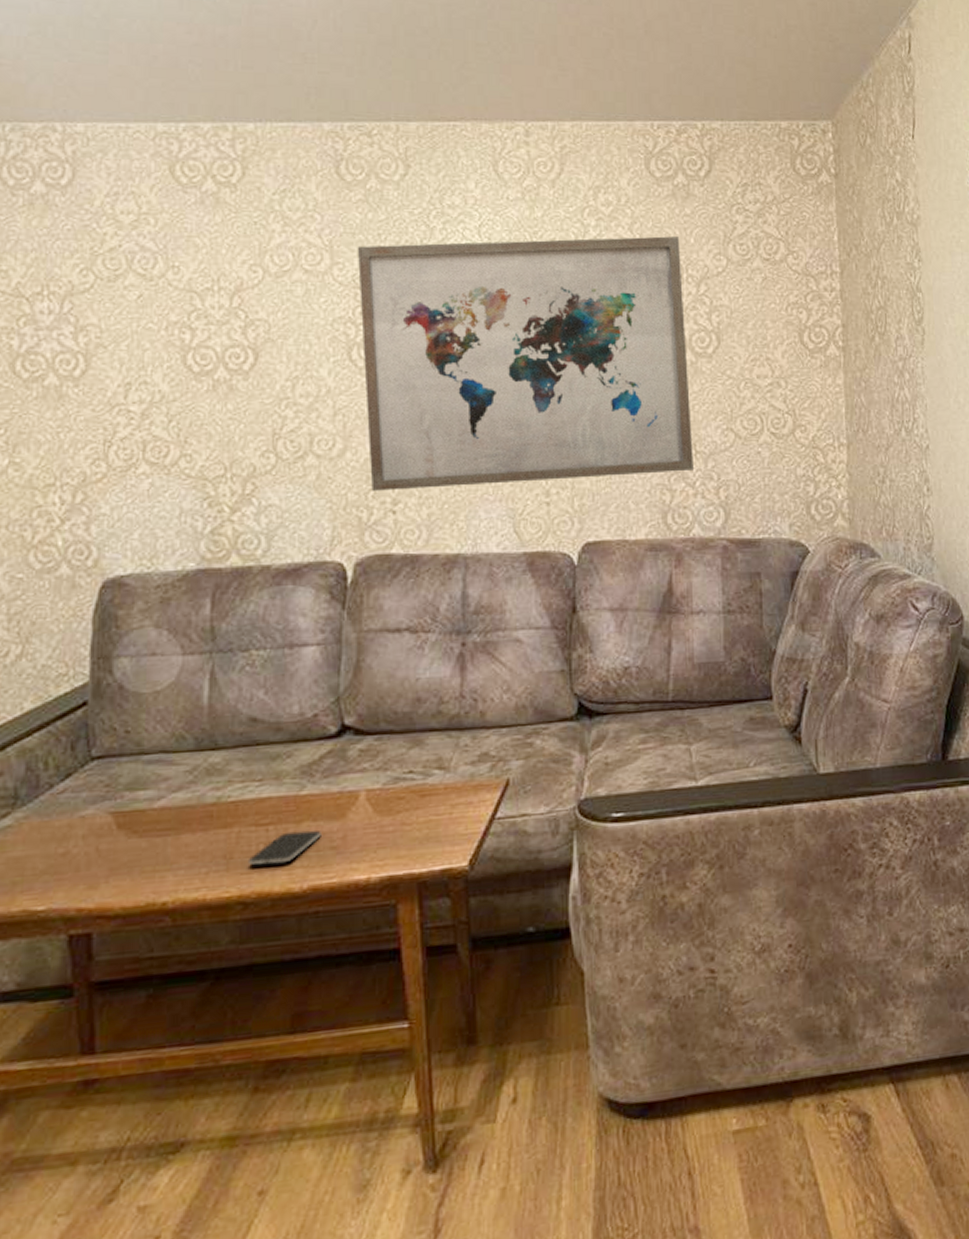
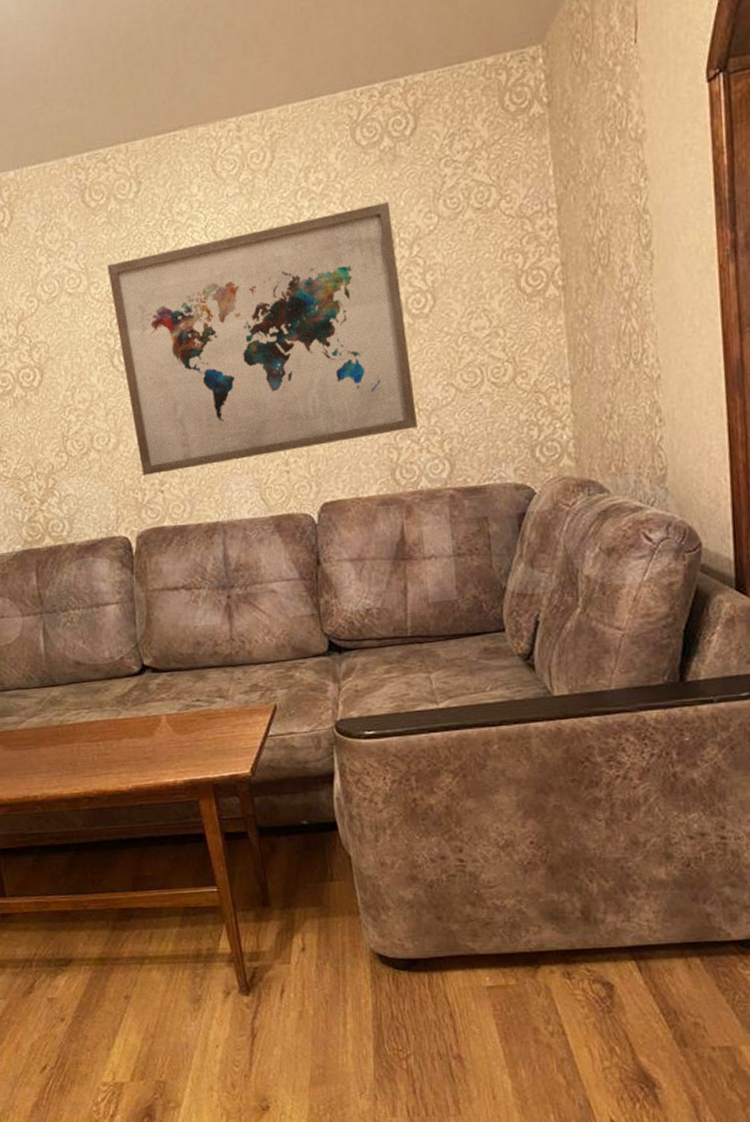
smartphone: present [247,829,321,866] -> none [87,744,137,771]

